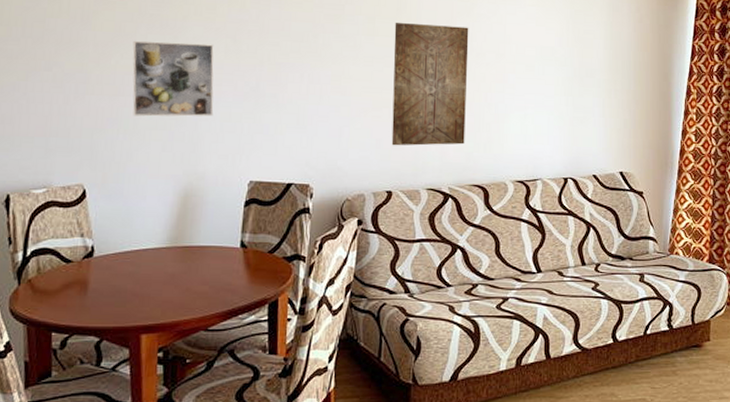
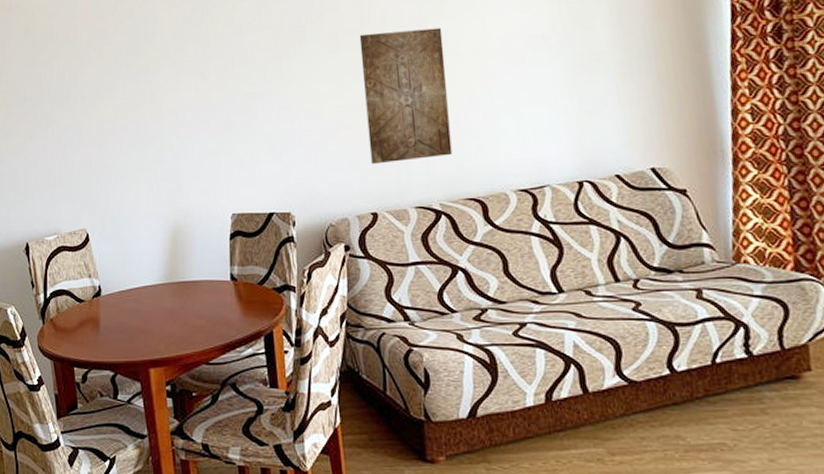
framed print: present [132,40,214,117] -> none [114,84,191,161]

